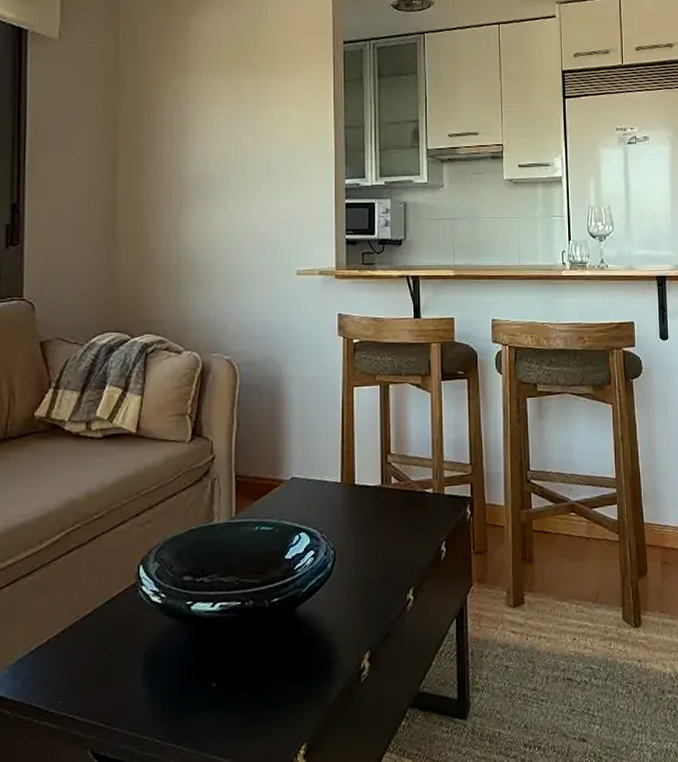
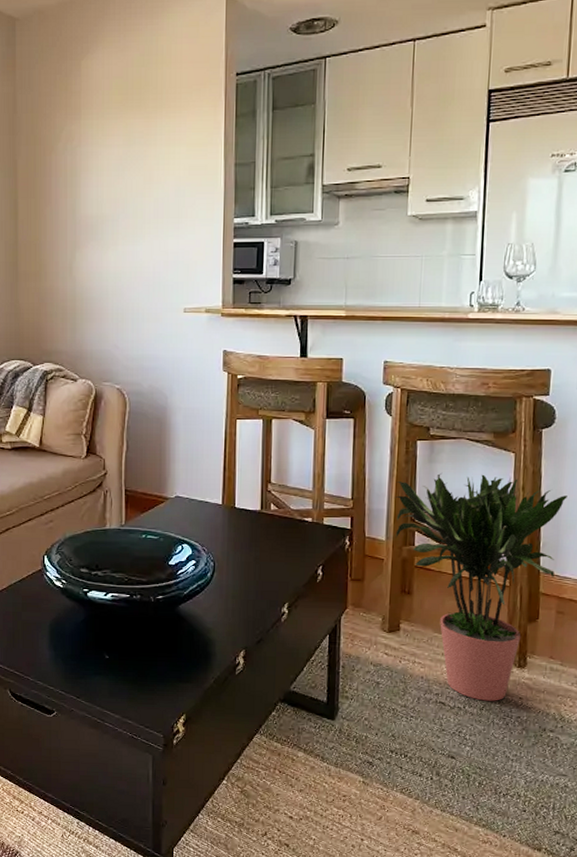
potted plant: none [510,428,659,670] -> present [395,472,567,701]

